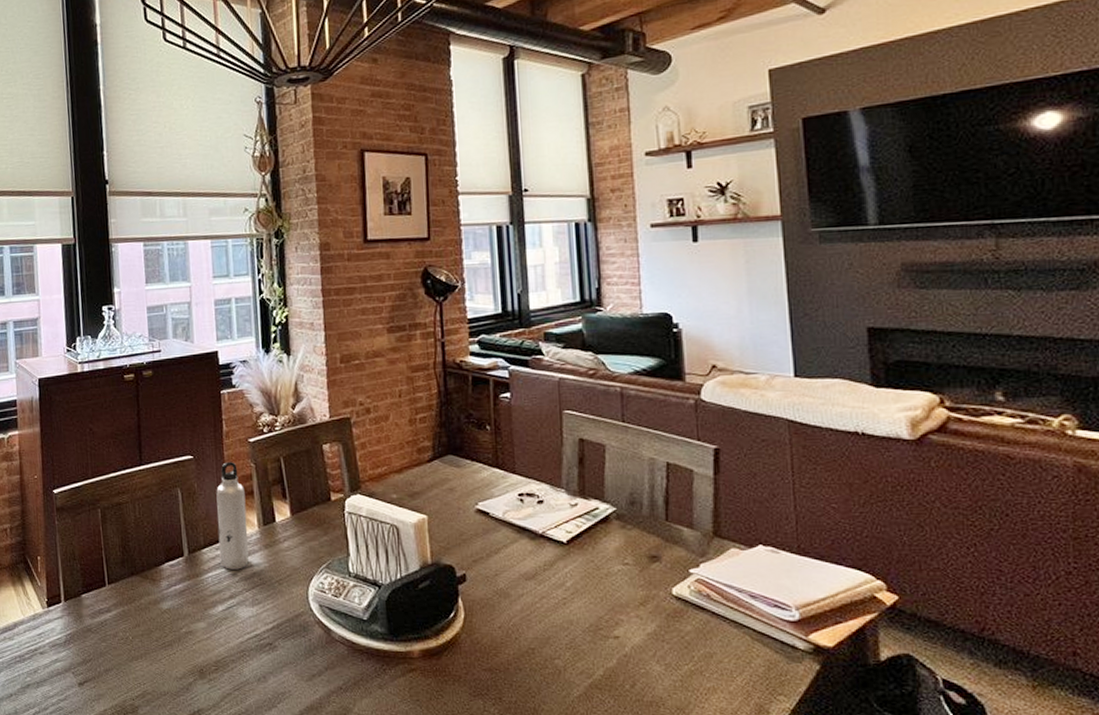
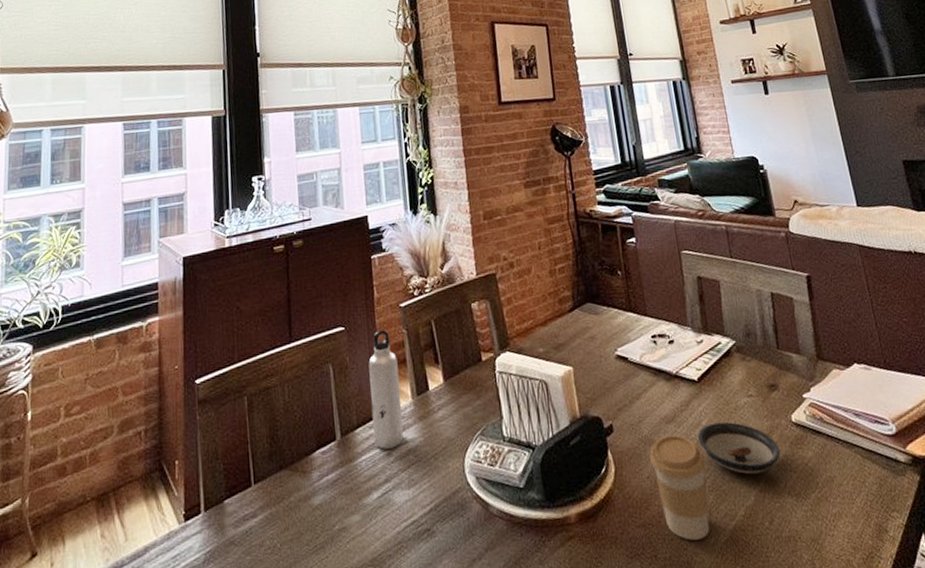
coffee cup: none [504,591,565,690] -> present [649,434,710,541]
saucer: none [559,585,654,639] -> present [697,421,781,475]

